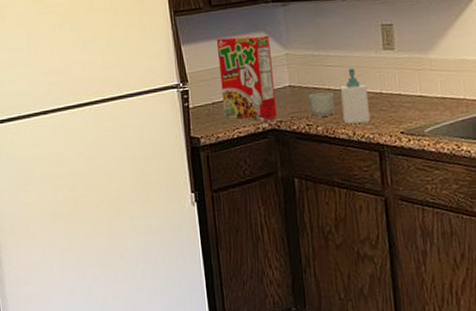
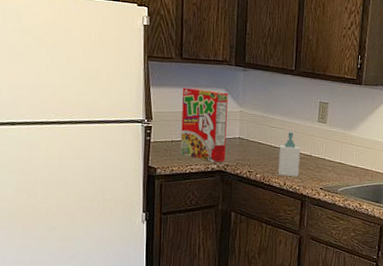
mug: present [308,91,335,117] -> none [252,146,274,167]

